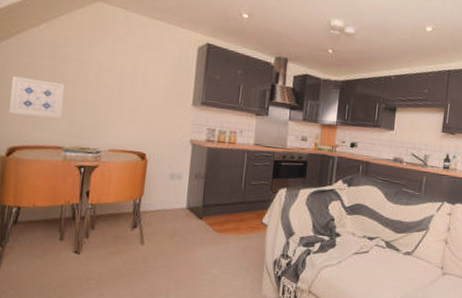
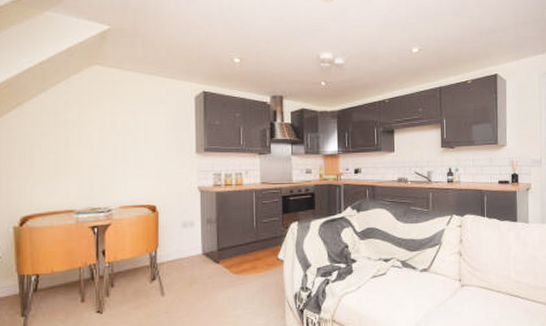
wall art: present [9,76,65,119] -> none [18,147,69,184]

